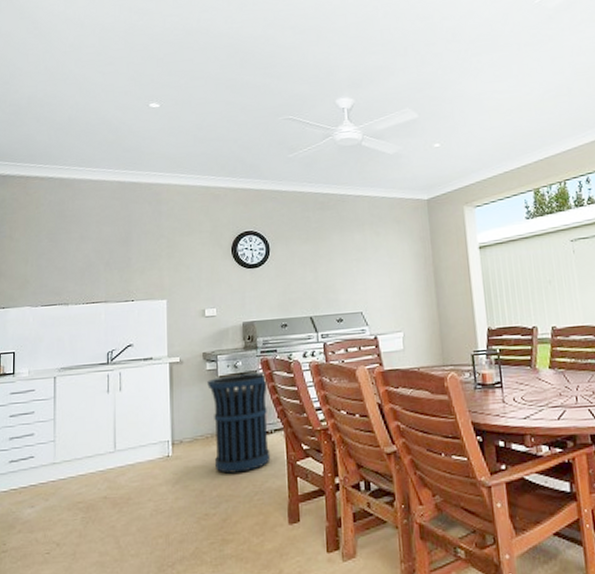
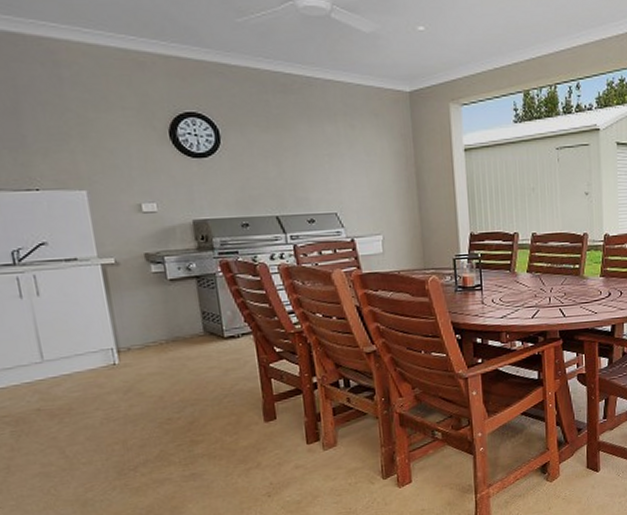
trash can: present [207,372,271,474] -> none [154,275,240,379]

